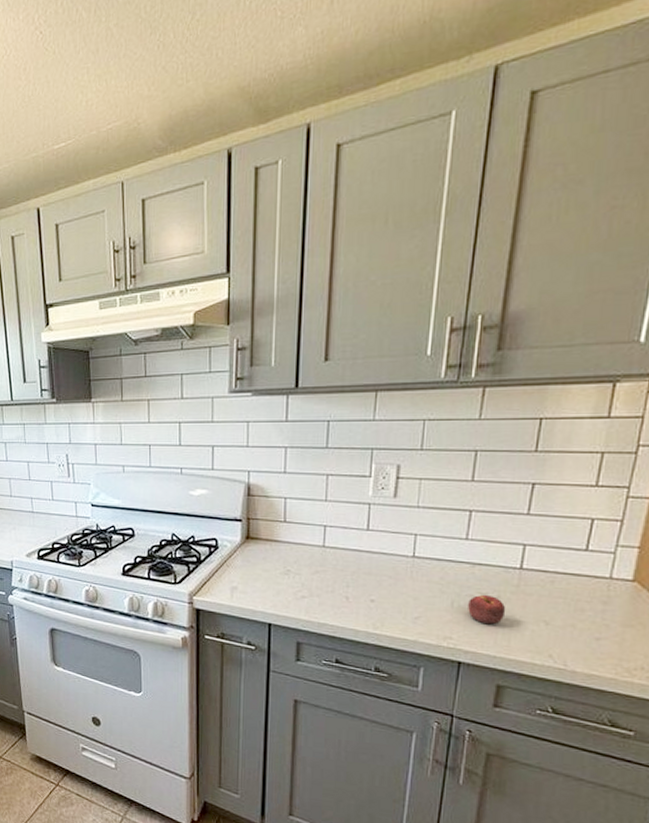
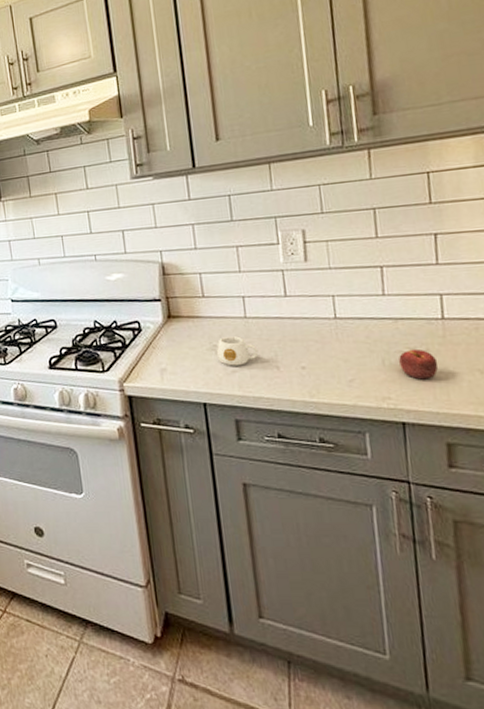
mug: none [289,563,331,592] -> present [216,336,259,366]

